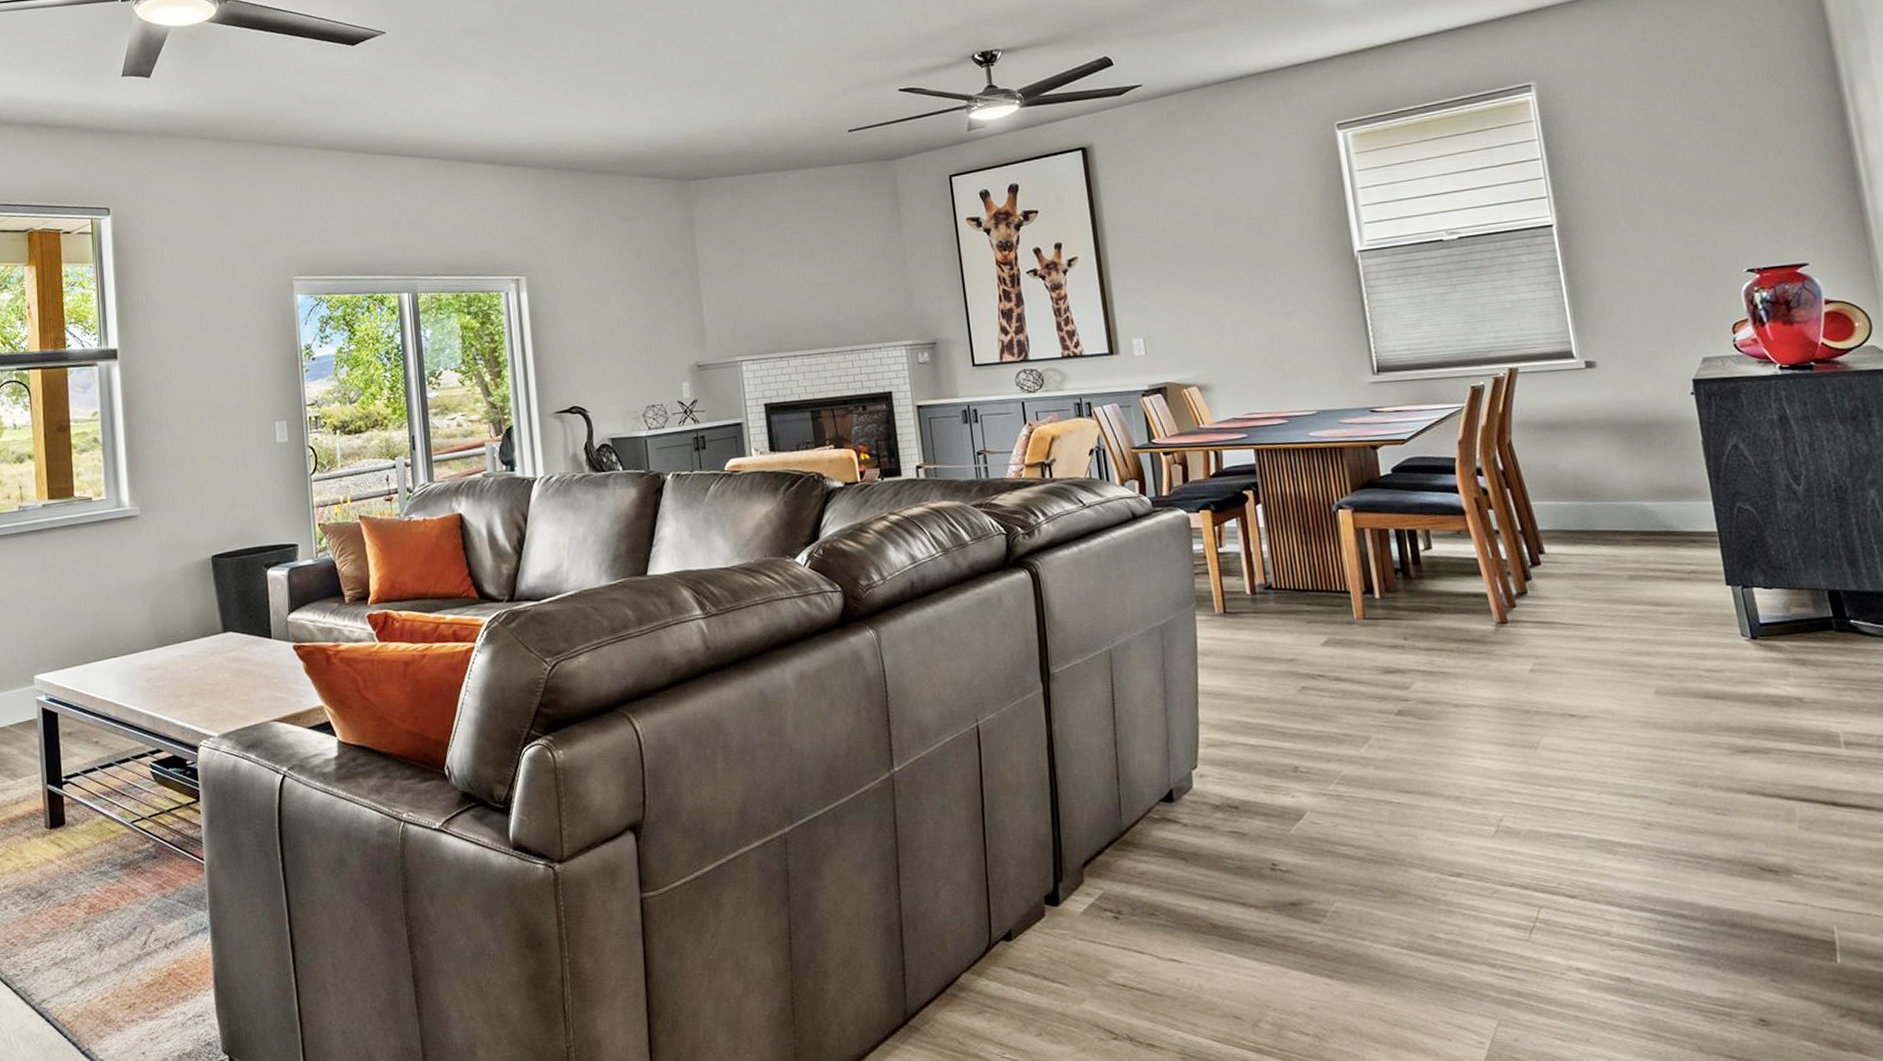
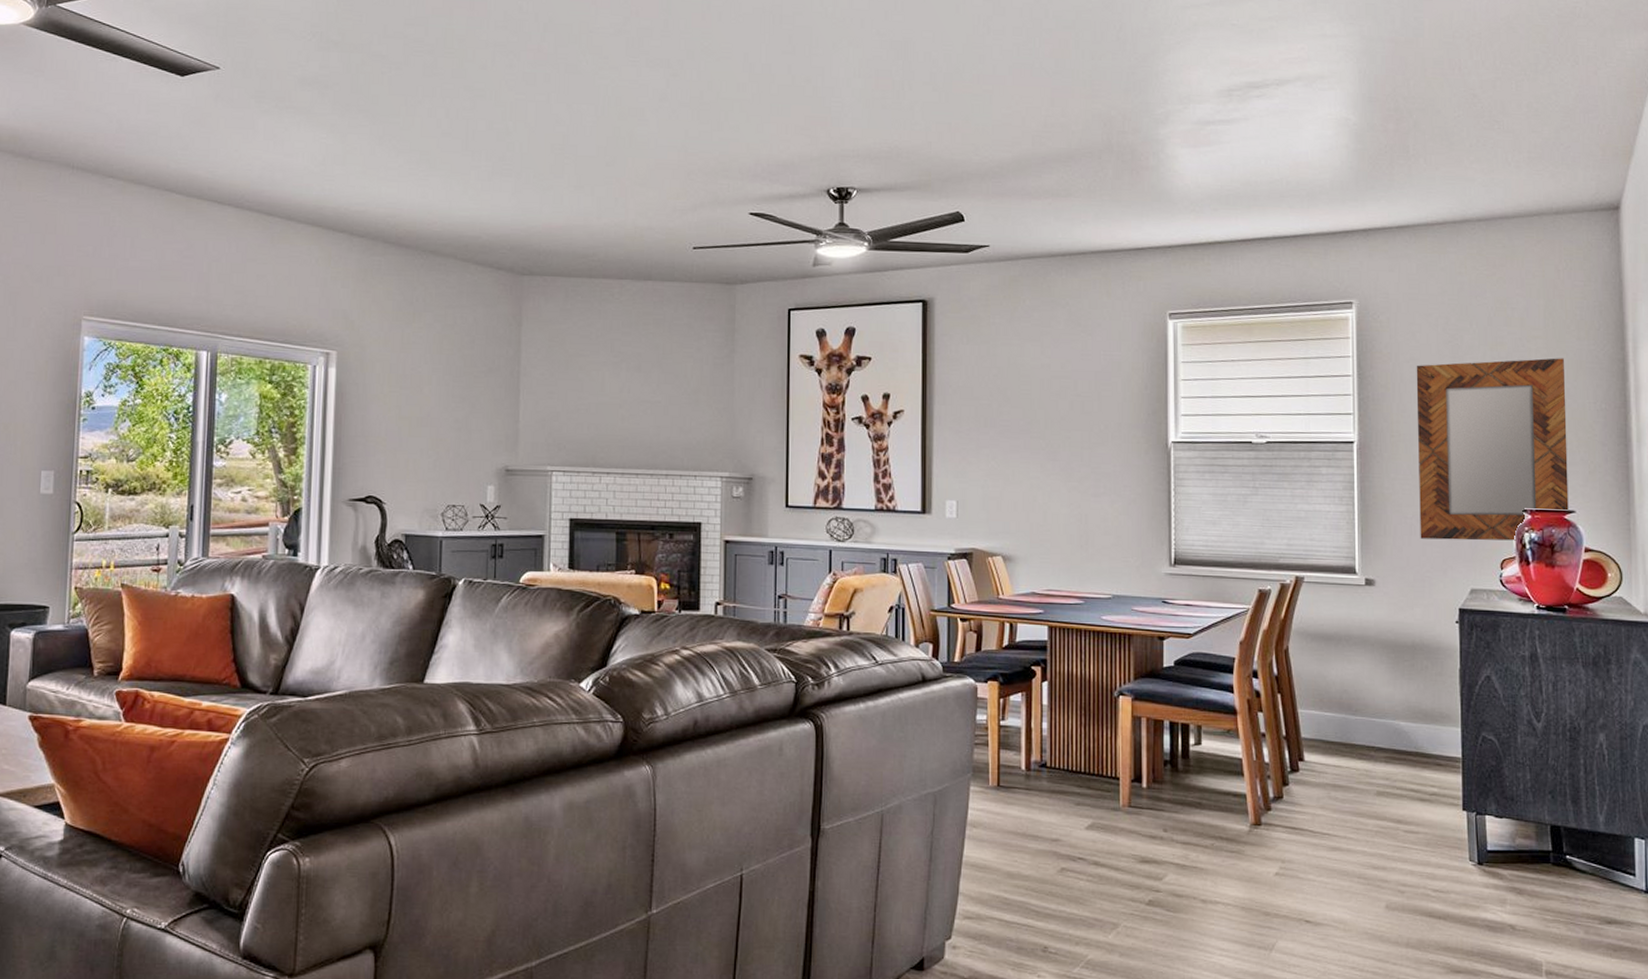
home mirror: none [1609,108,1801,314] -> present [1416,358,1569,541]

